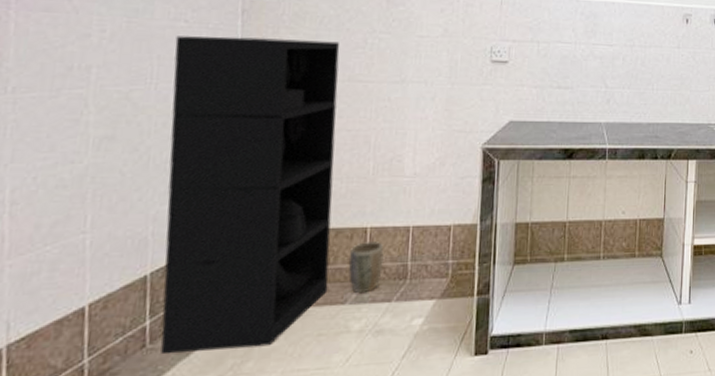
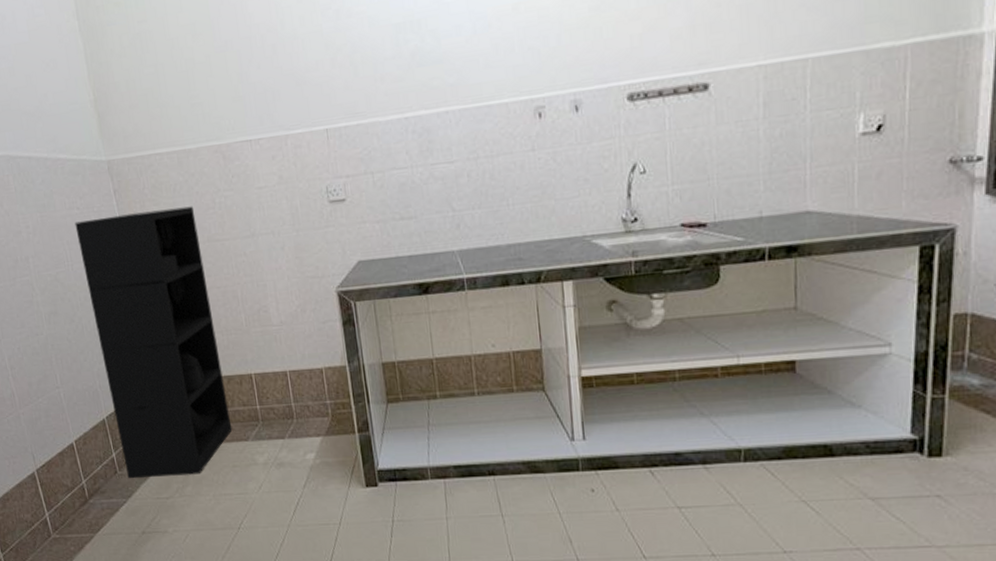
plant pot: present [348,242,384,294] -> none [243,386,272,432]

